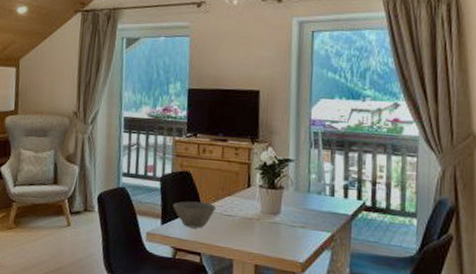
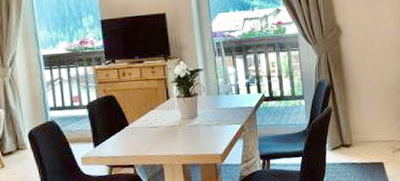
bowl: present [173,201,217,228] -> none [102,119,142,145]

